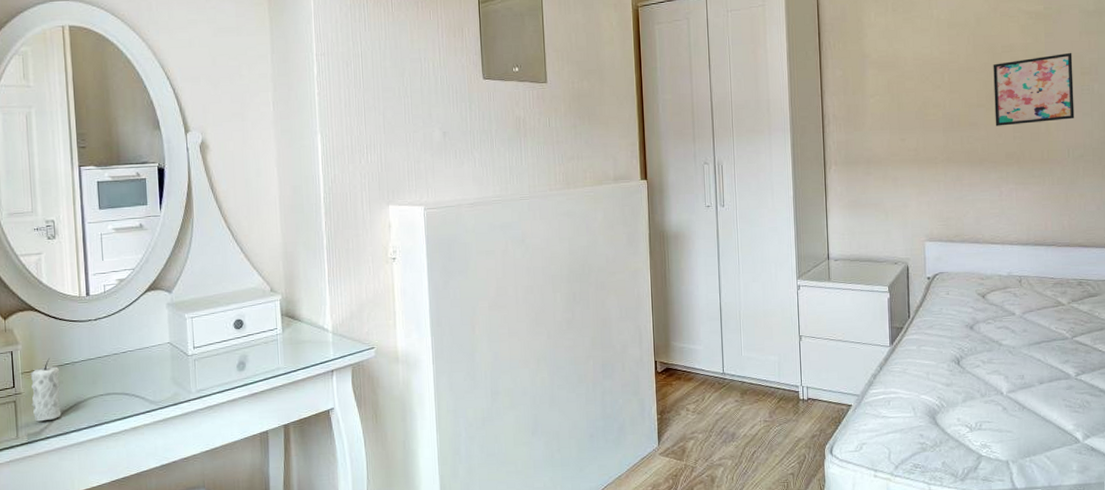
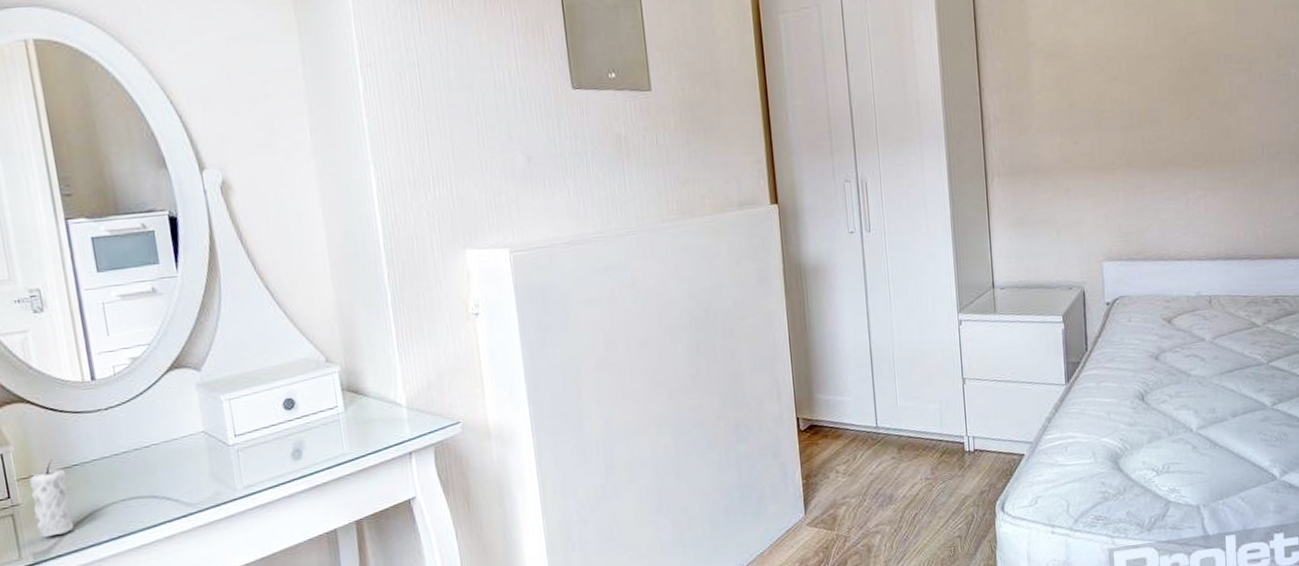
wall art: present [993,52,1075,126] -> none [1177,31,1269,123]

